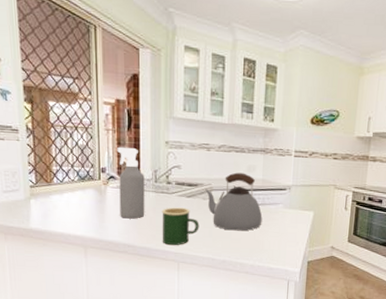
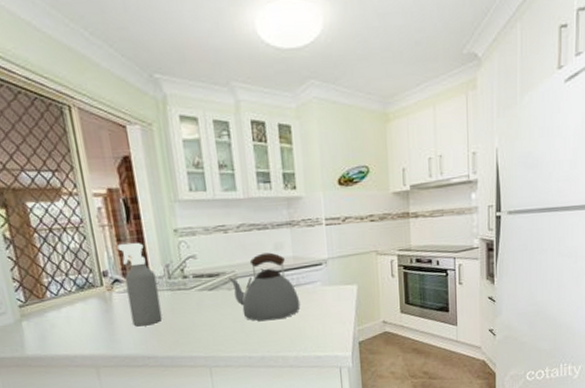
mug: present [162,207,200,245] -> none [181,303,229,349]

